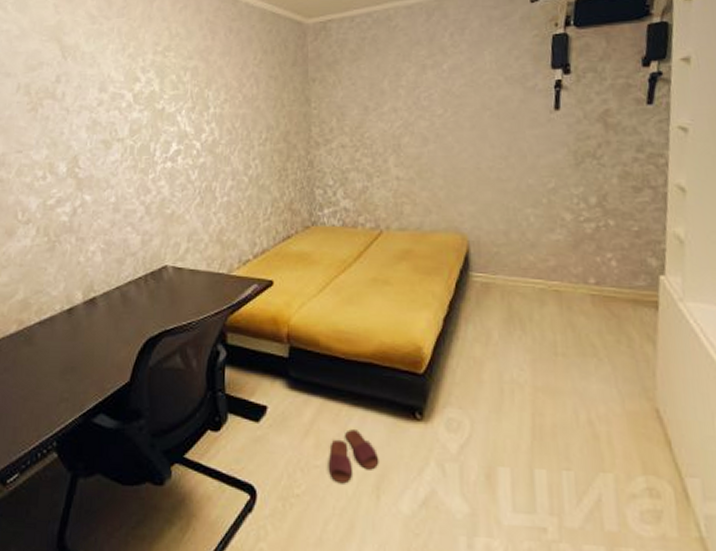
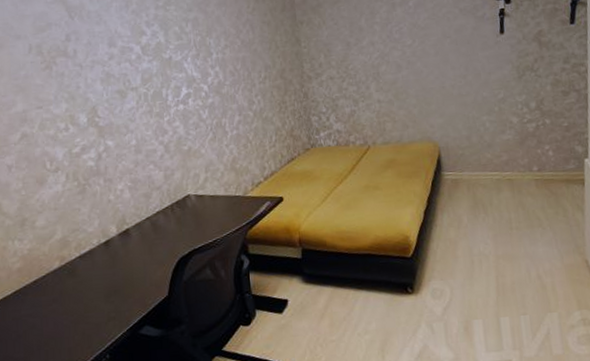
slippers: present [328,429,379,484] -> none [341,308,382,352]

